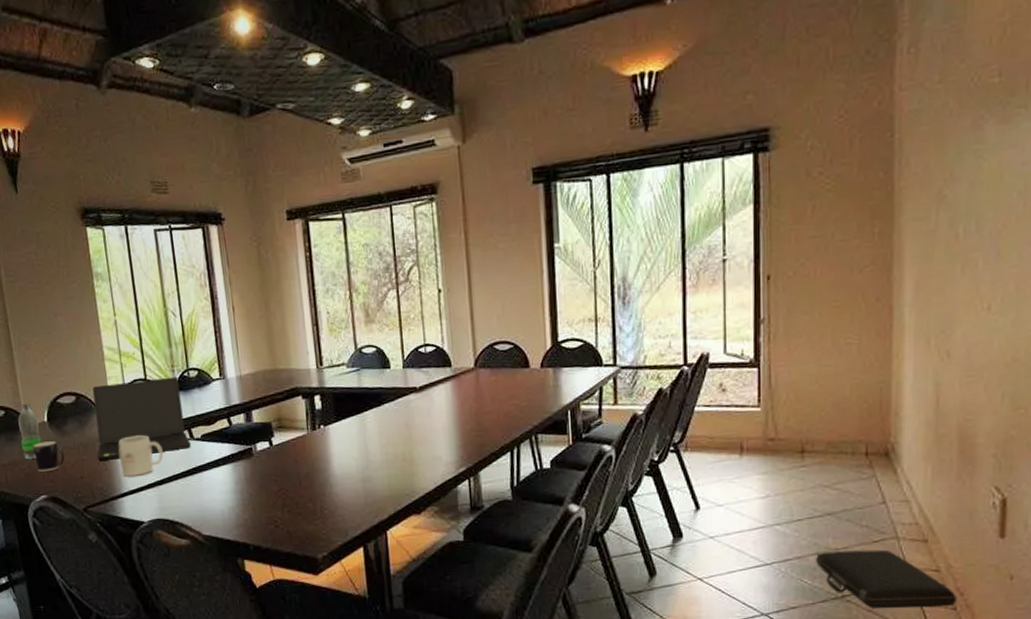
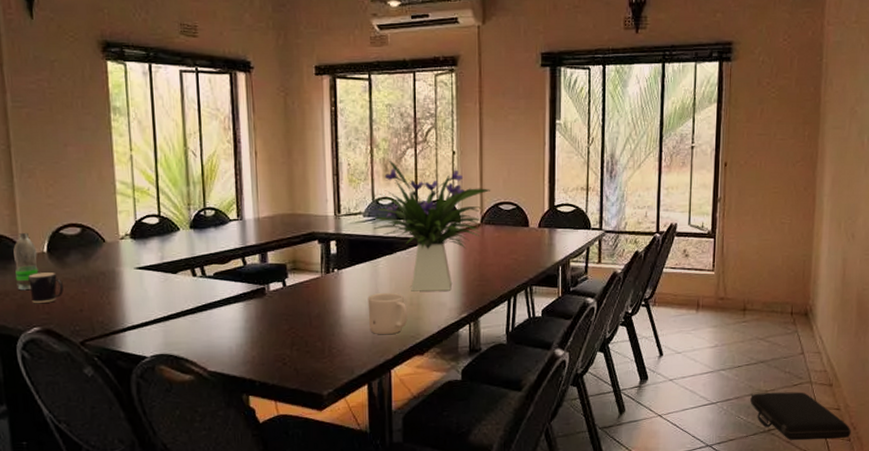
laptop: present [92,376,191,461] -> none [100,215,202,294]
mug: present [118,435,164,476] -> none [124,271,172,311]
flower arrangement: none [354,304,483,446] -> present [371,160,490,291]
mug: none [357,448,401,494] -> present [367,293,408,335]

